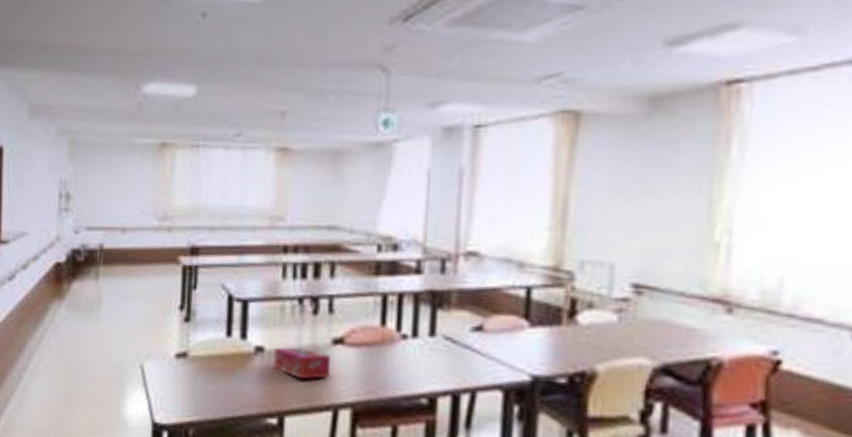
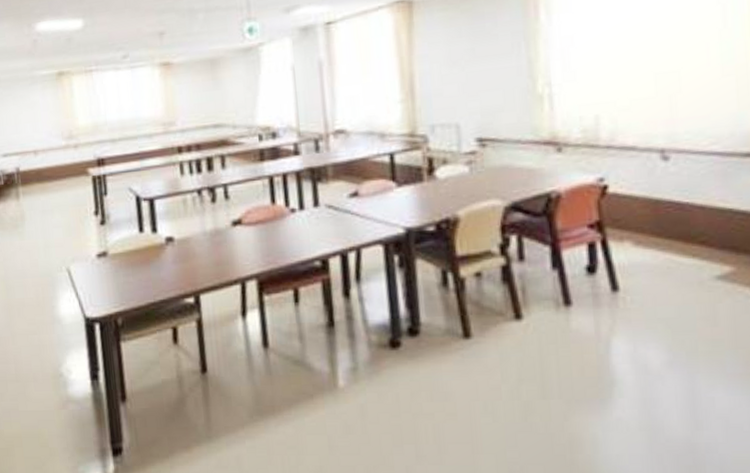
tissue box: present [274,346,331,379] -> none [183,232,234,260]

